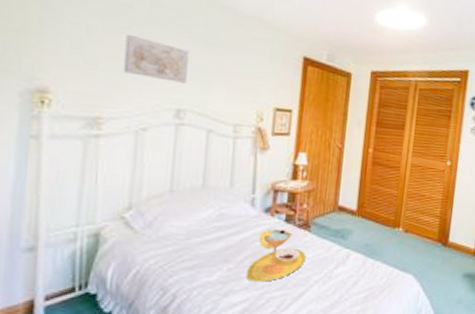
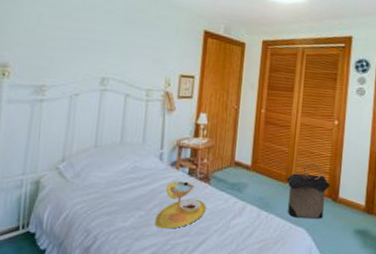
wall art: present [123,33,190,83] -> none [63,18,113,56]
laundry hamper: none [395,208,441,264] -> present [287,164,330,219]

